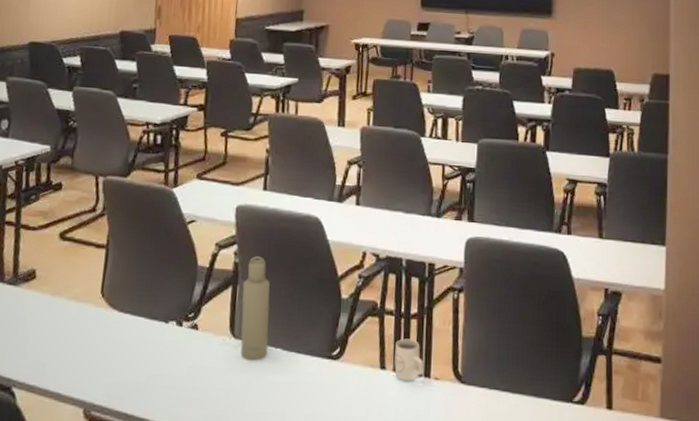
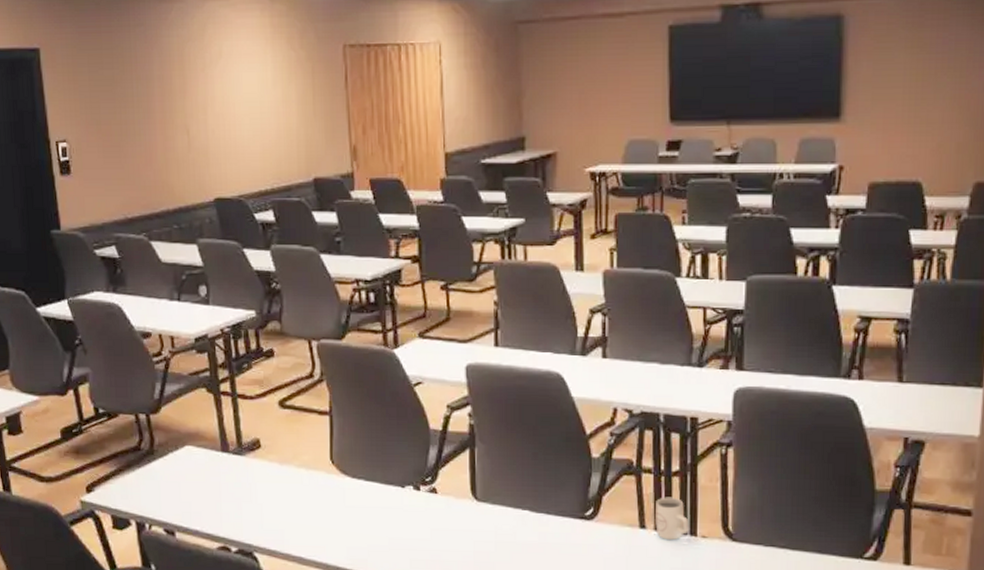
bottle: present [240,256,271,361] -> none [481,417,515,523]

